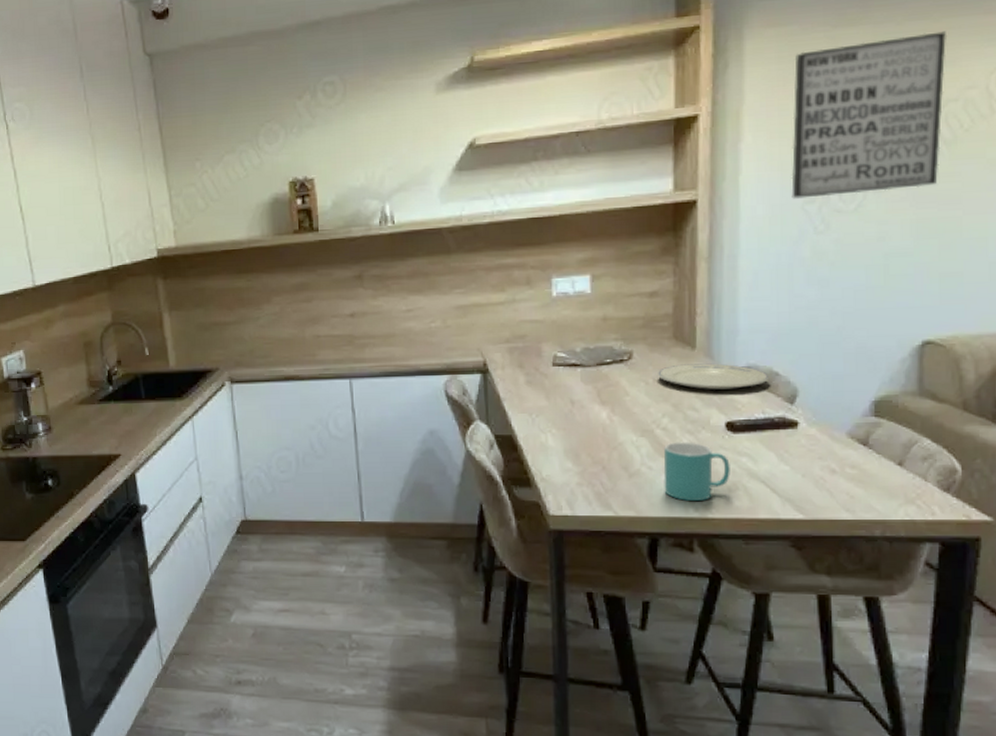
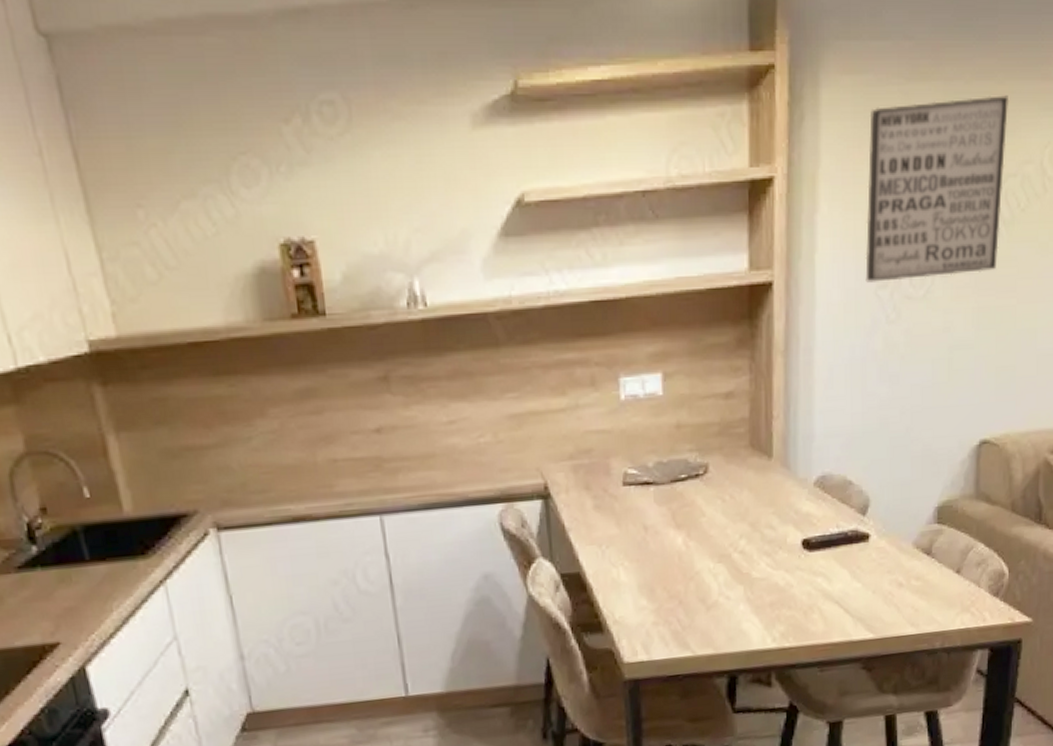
plate: present [658,363,770,390] -> none [735,474,844,505]
mug: present [663,442,730,502] -> none [741,564,806,631]

